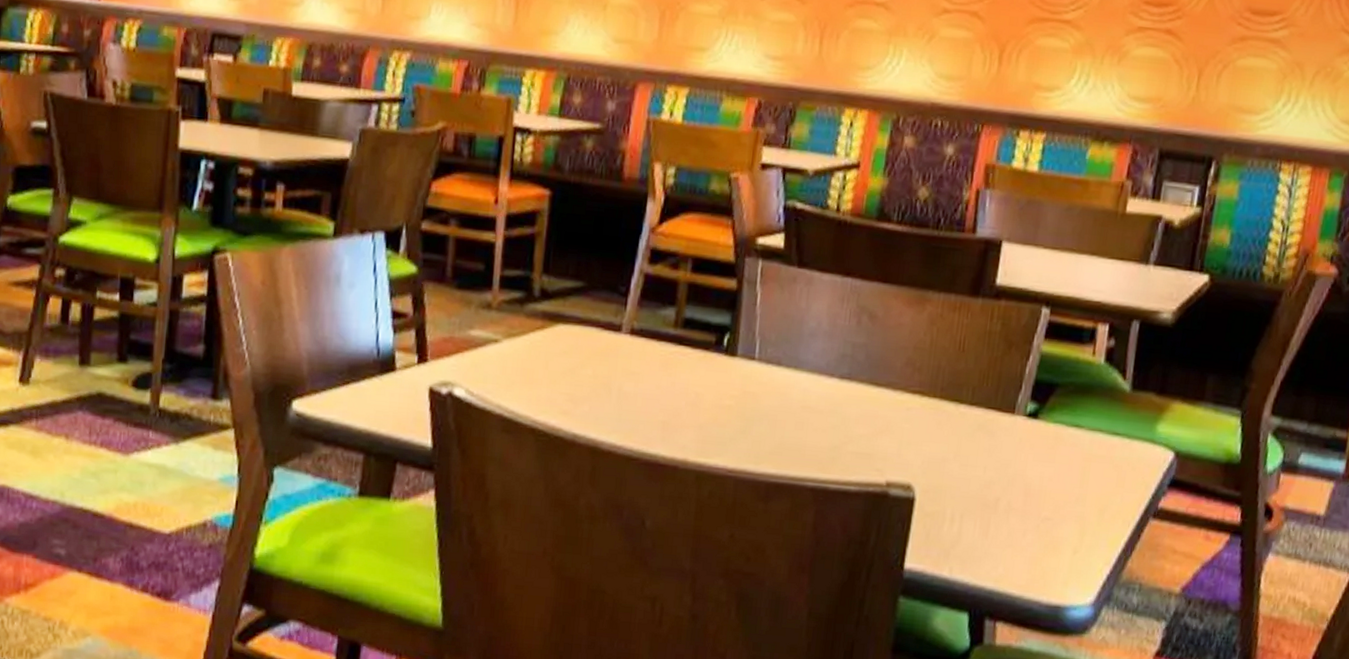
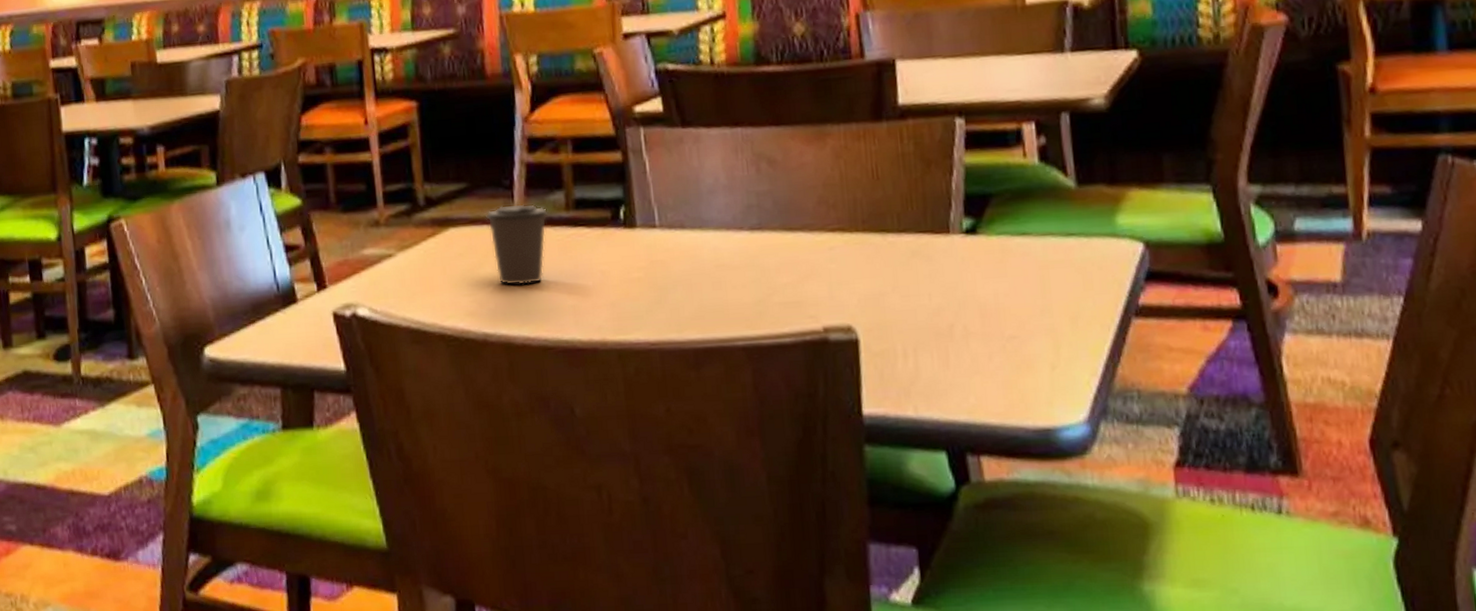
coffee cup: none [596,311,657,394] -> present [486,204,549,286]

